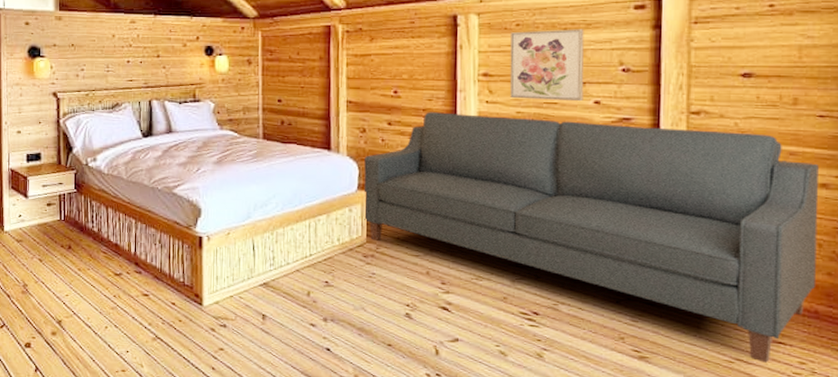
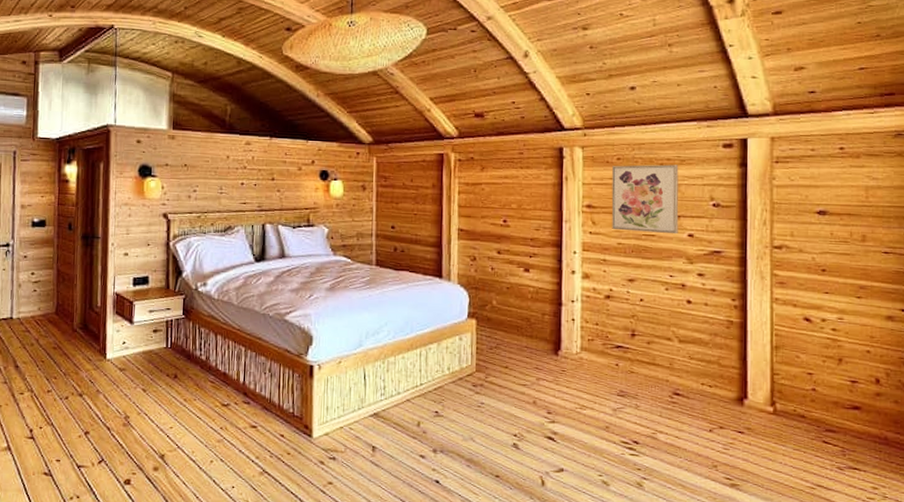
sofa: present [363,112,819,363] -> none [473,241,886,489]

